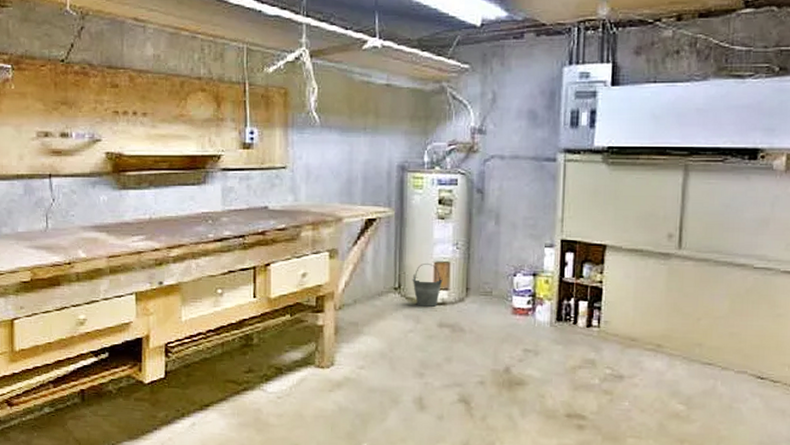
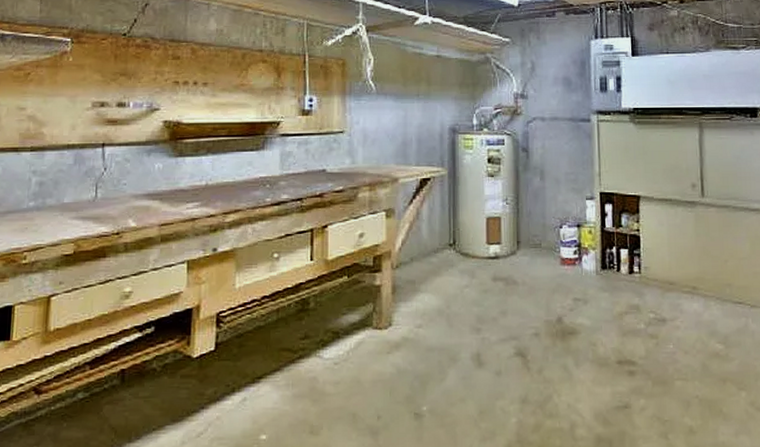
bucket: present [412,262,443,307] -> none [466,218,495,261]

